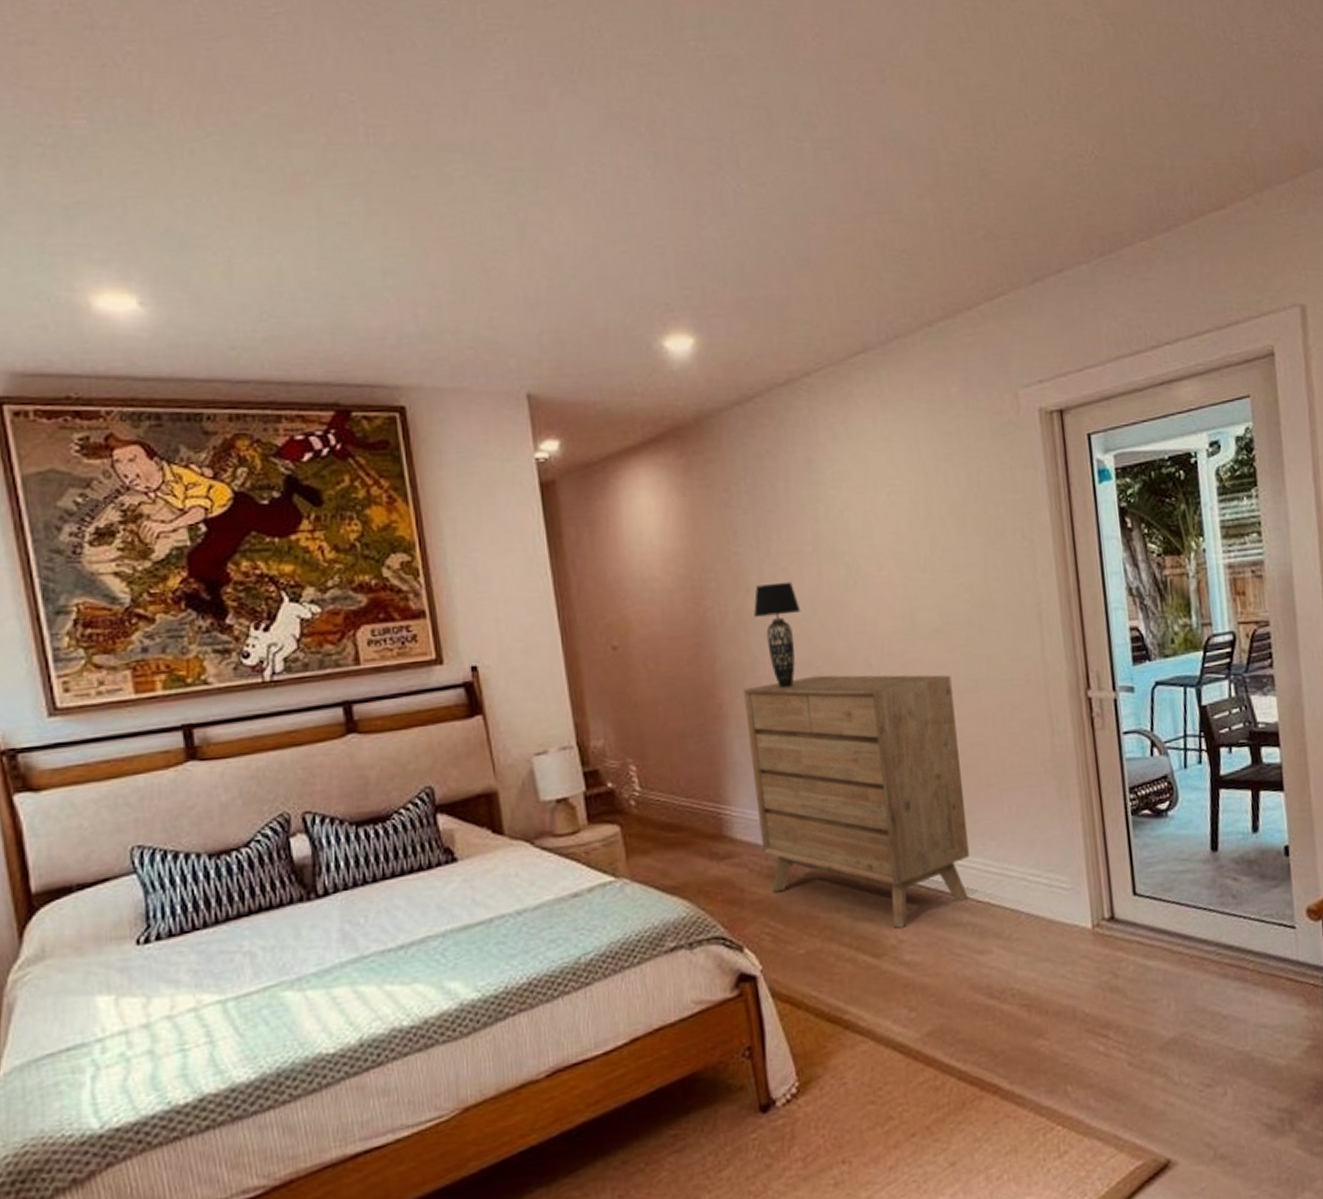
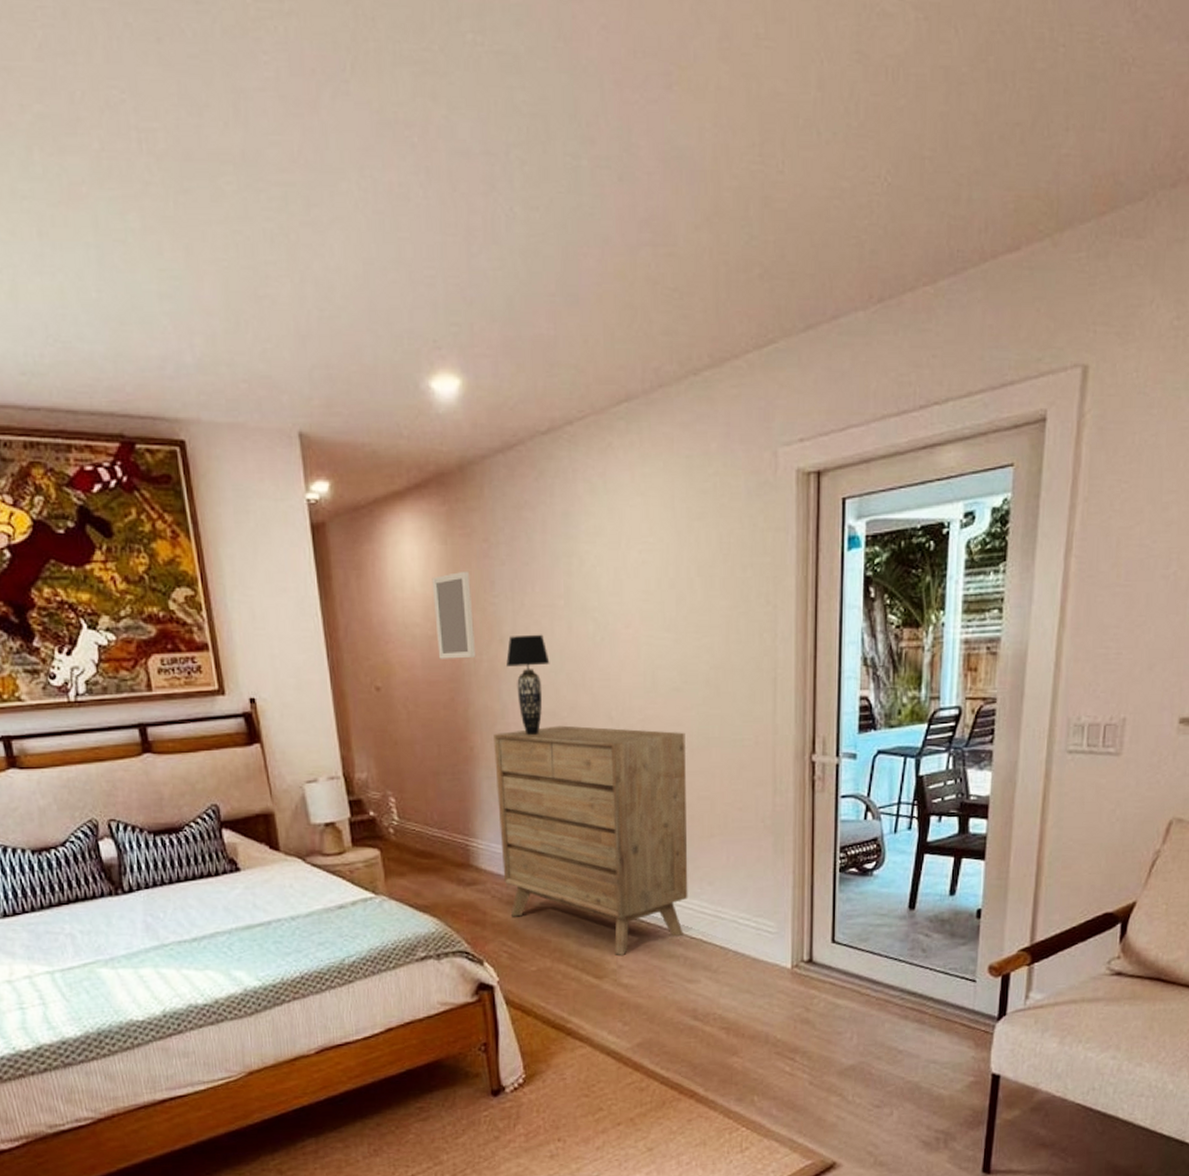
home mirror: none [670,521,721,613] -> present [432,571,477,659]

